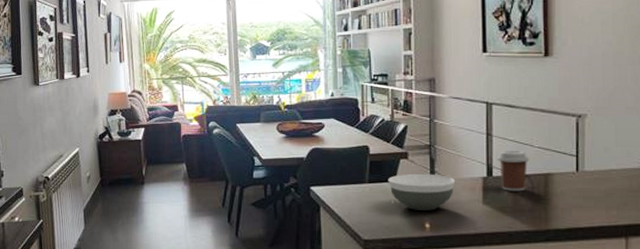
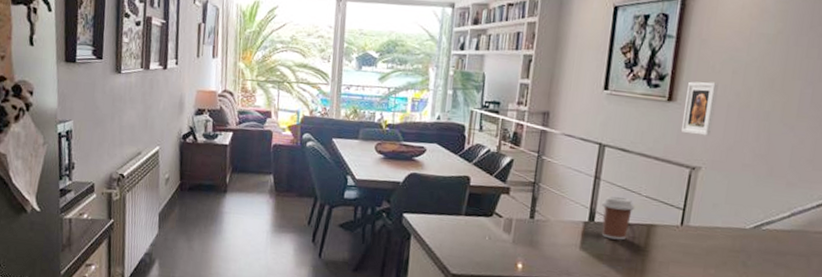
bowl: present [388,173,456,211] -> none [485,210,556,251]
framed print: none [562,34,591,85] -> present [682,81,719,136]

